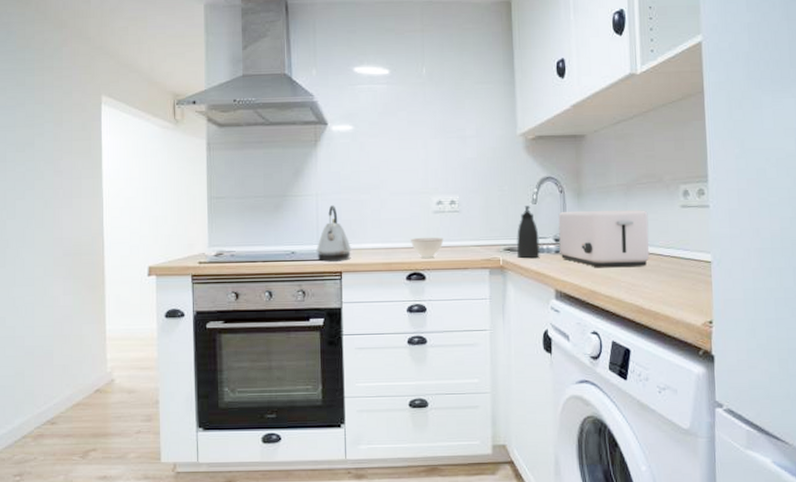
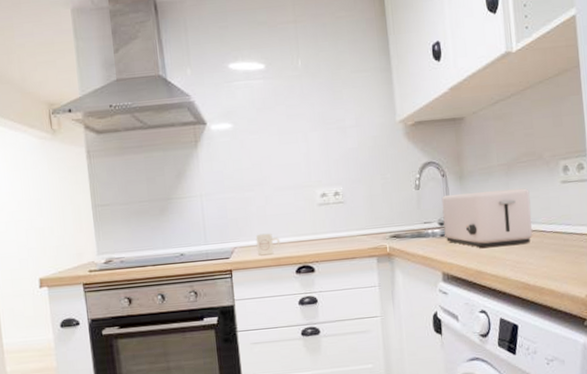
kettle: present [316,204,352,262] -> none [204,204,241,262]
mug: none [368,237,393,259] -> present [255,233,281,256]
bowl: present [411,237,444,259] -> none [298,228,331,252]
soap dispenser: present [516,206,540,259] -> none [401,192,426,245]

